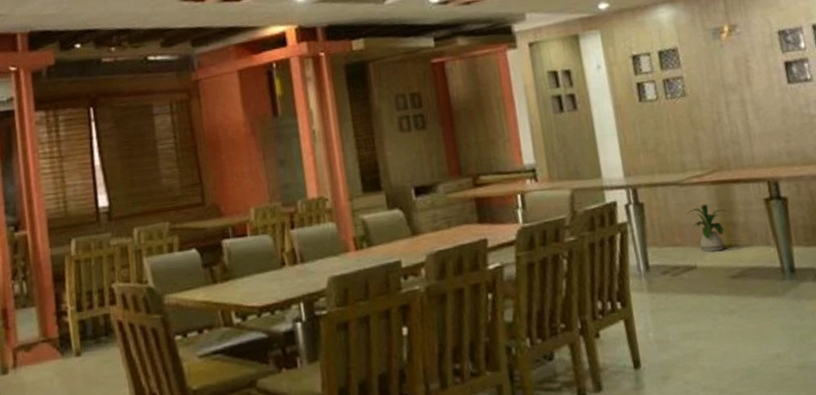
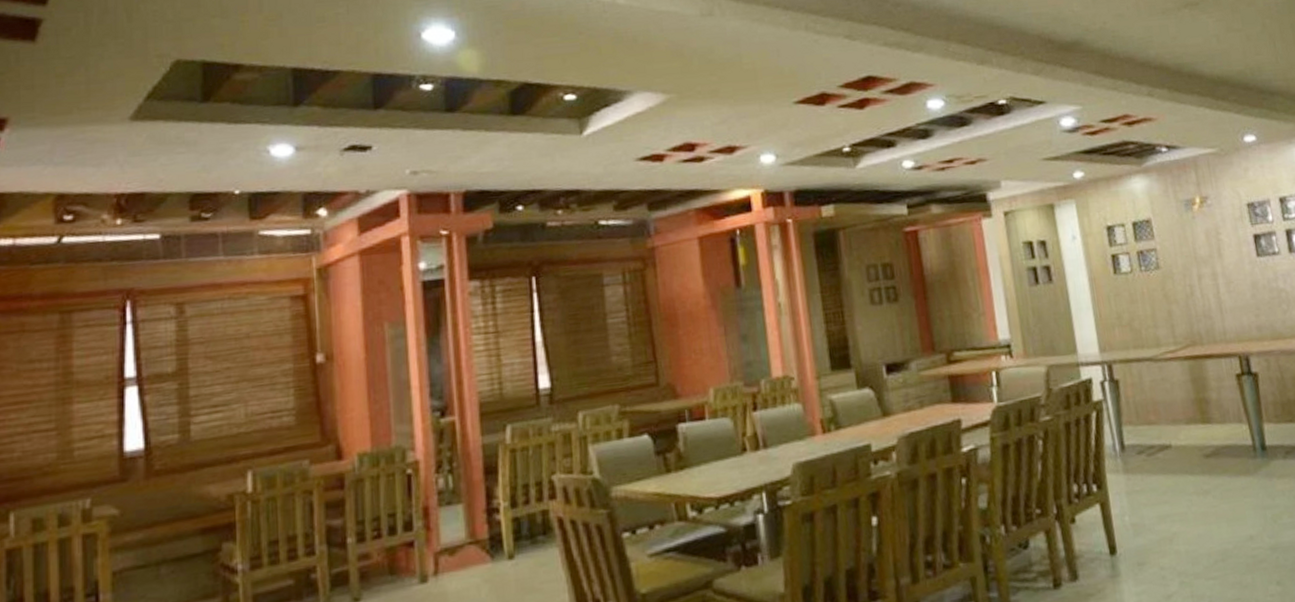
house plant: present [687,204,729,253] -> none [1161,381,1202,431]

